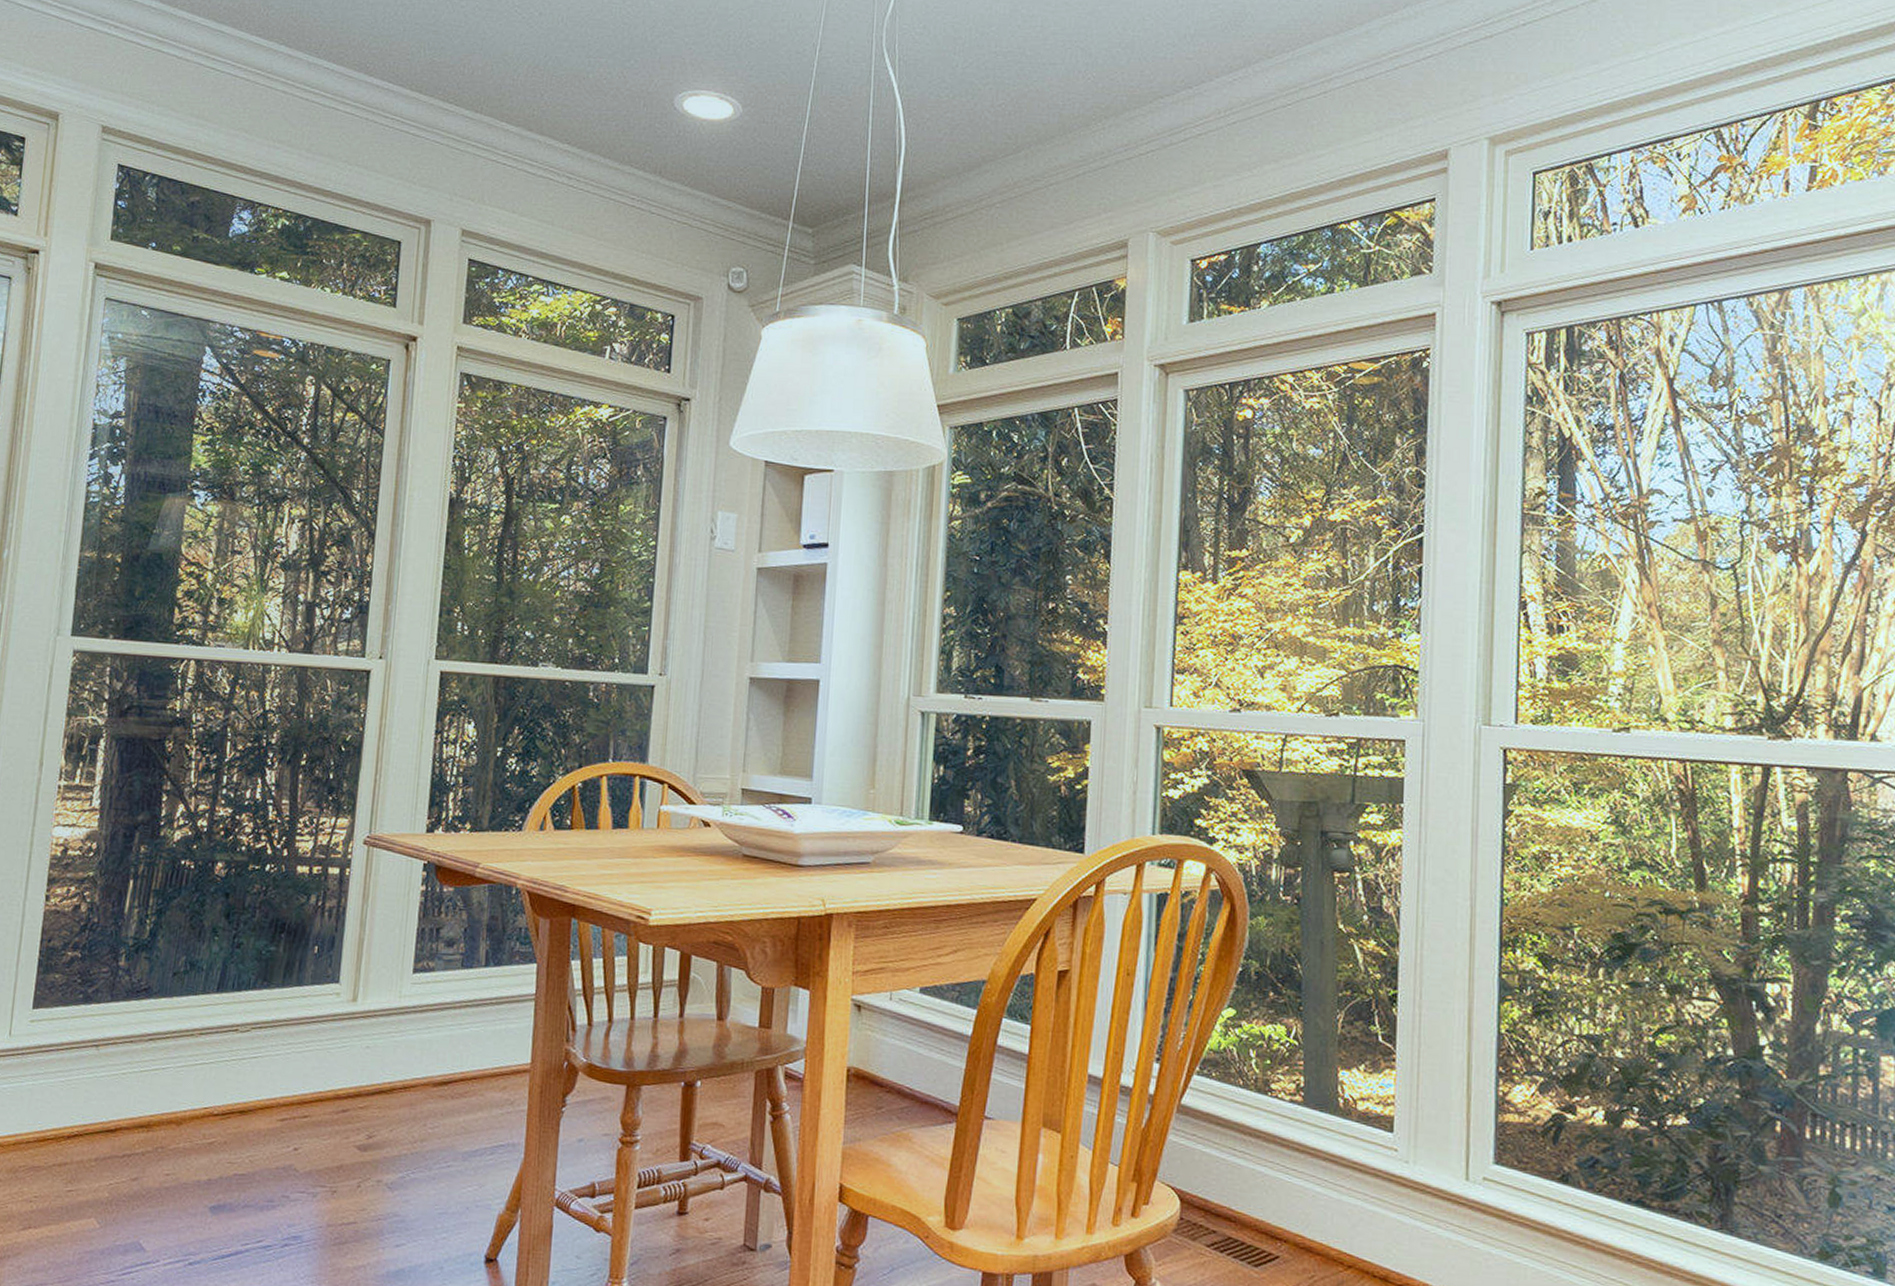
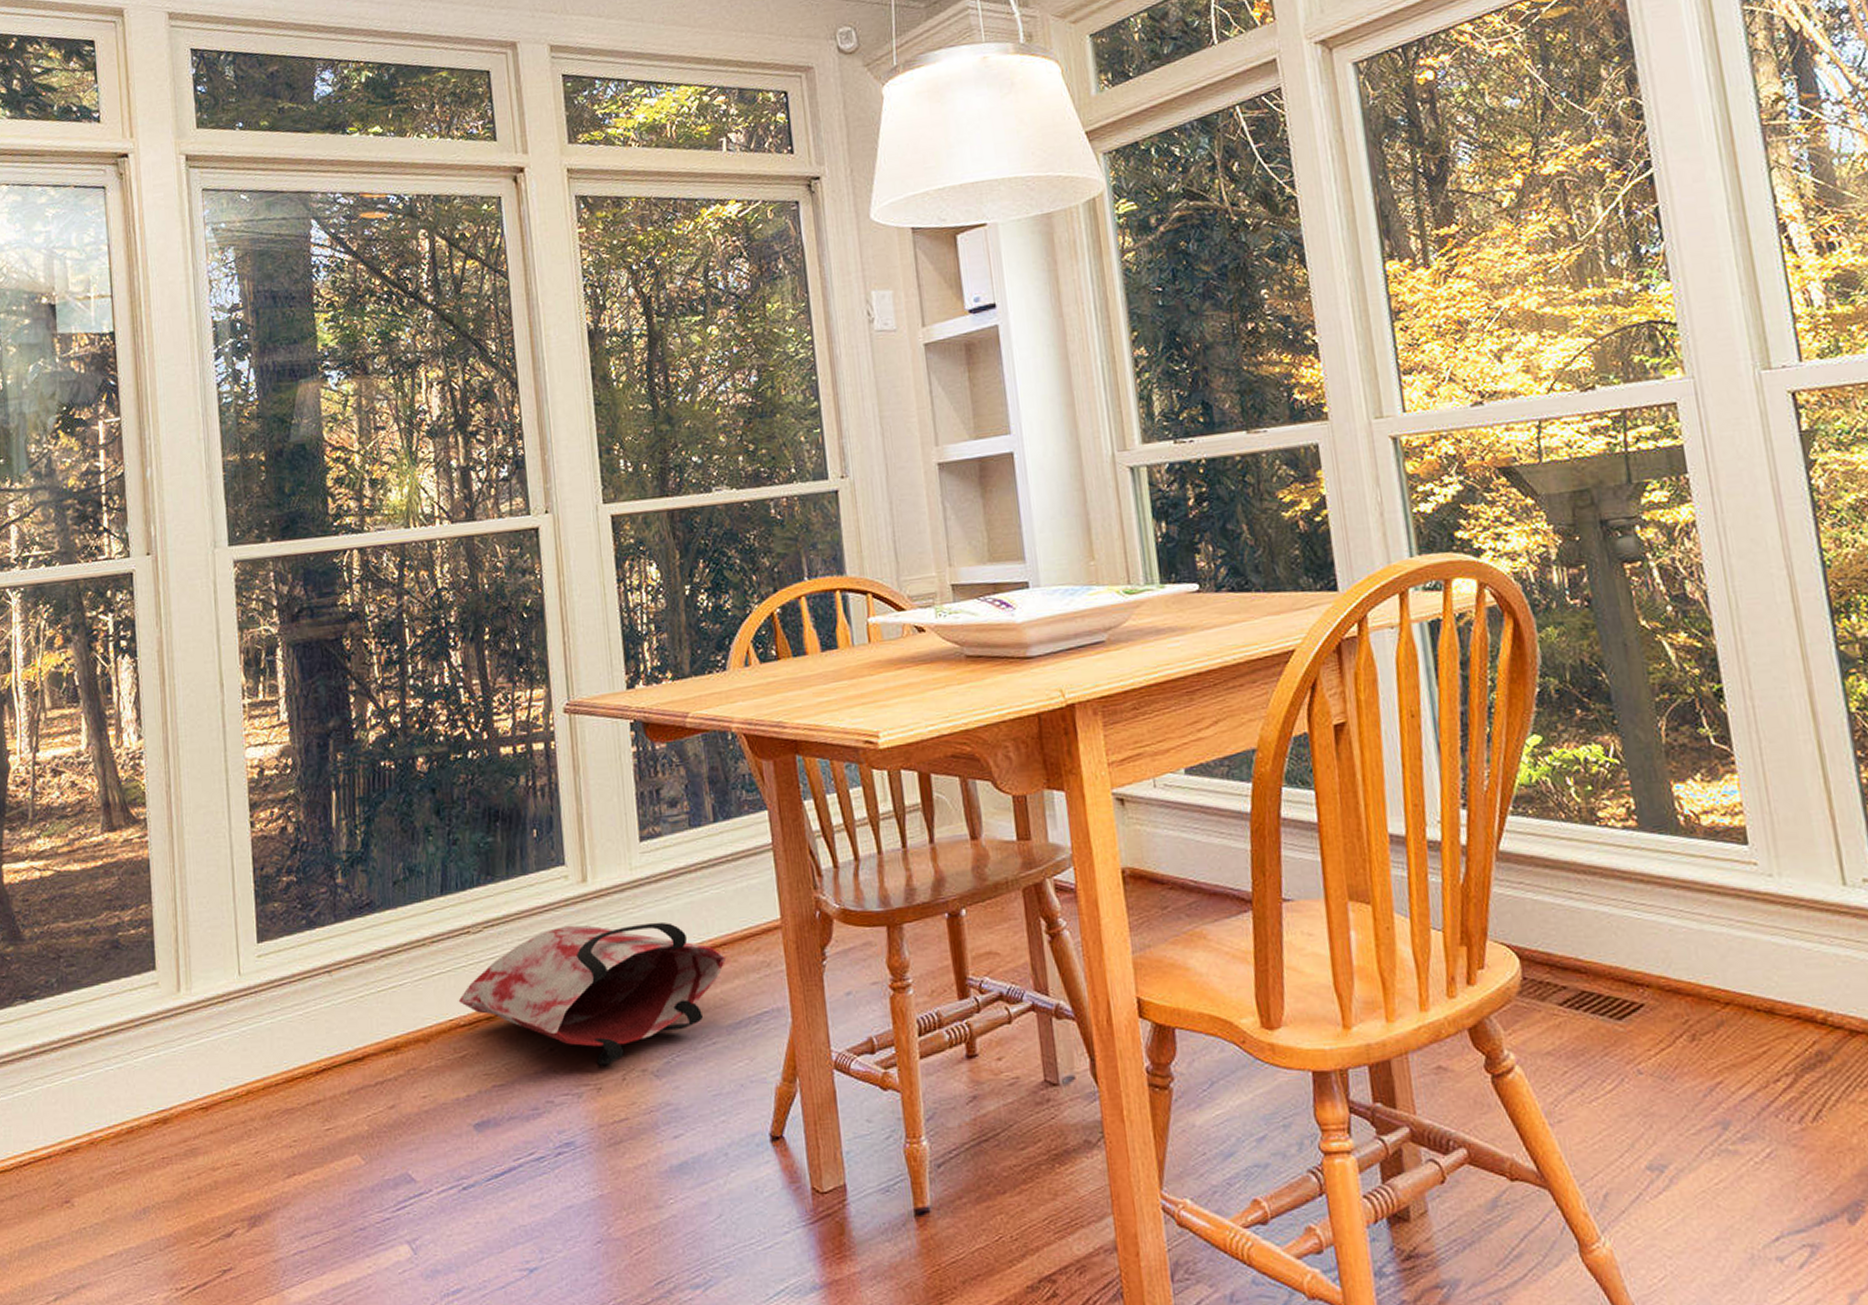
bag: none [215,1038,474,1171] -> present [458,921,727,1066]

